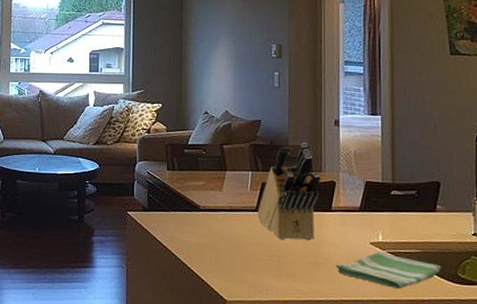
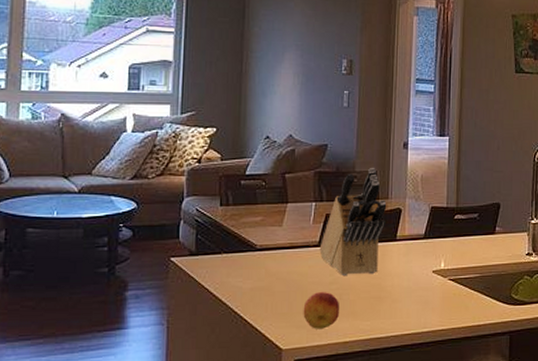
fruit: none [244,251,279,287] -> present [303,291,340,329]
dish towel: present [335,251,442,289] -> none [398,279,498,316]

